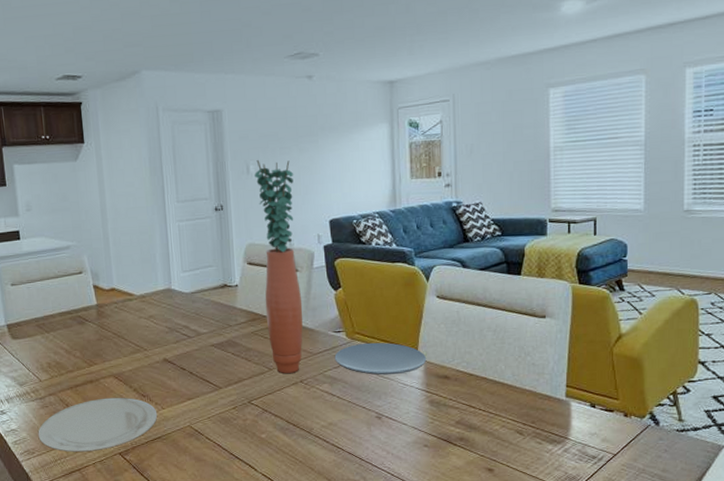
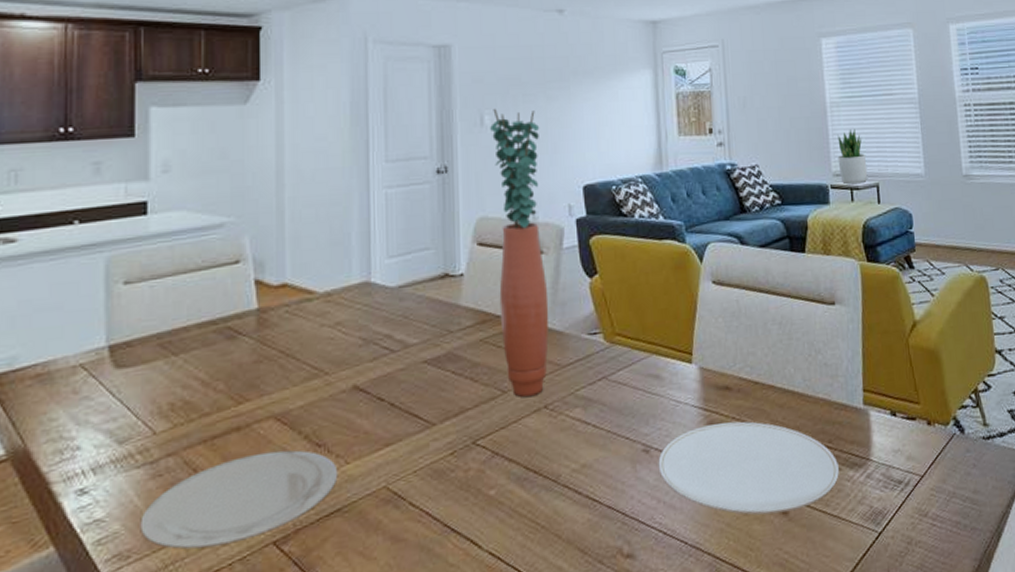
plate: present [334,342,427,376] -> none [589,345,704,391]
plate: none [388,402,539,470] -> present [658,421,839,515]
planter: none [558,169,586,219] -> present [837,128,868,185]

